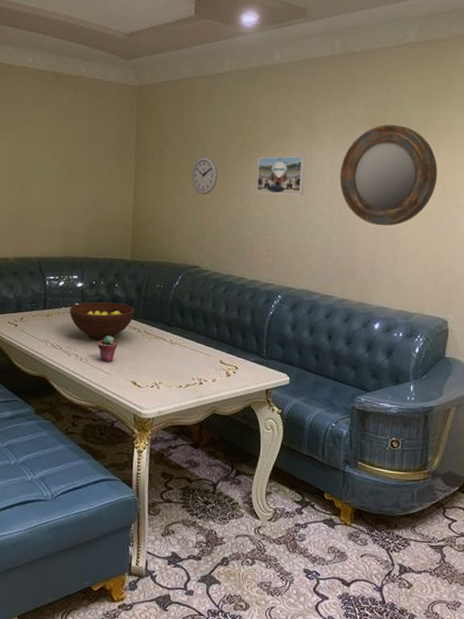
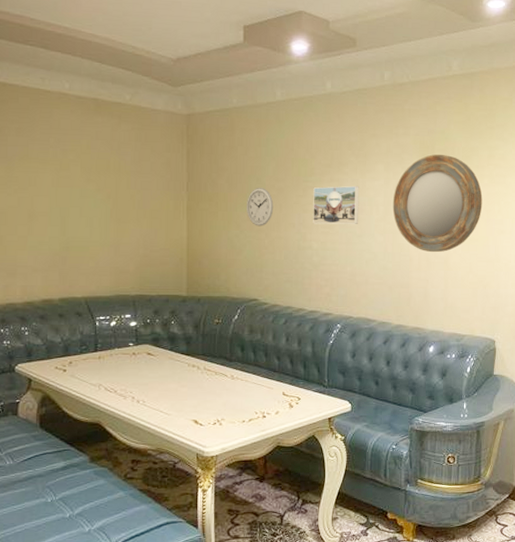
fruit bowl: present [69,301,135,341] -> none [123,340,193,381]
potted succulent: present [98,335,118,362] -> none [156,375,177,402]

